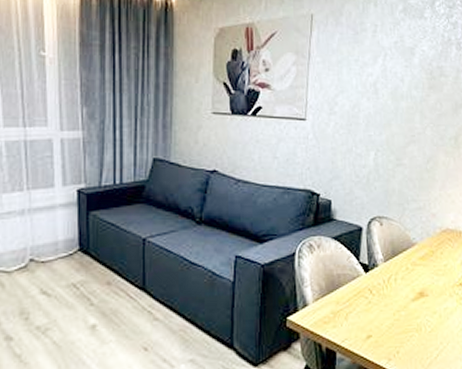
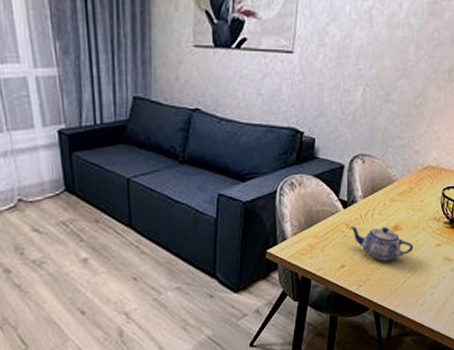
teapot: none [373,290,443,331] -> present [350,225,414,261]

